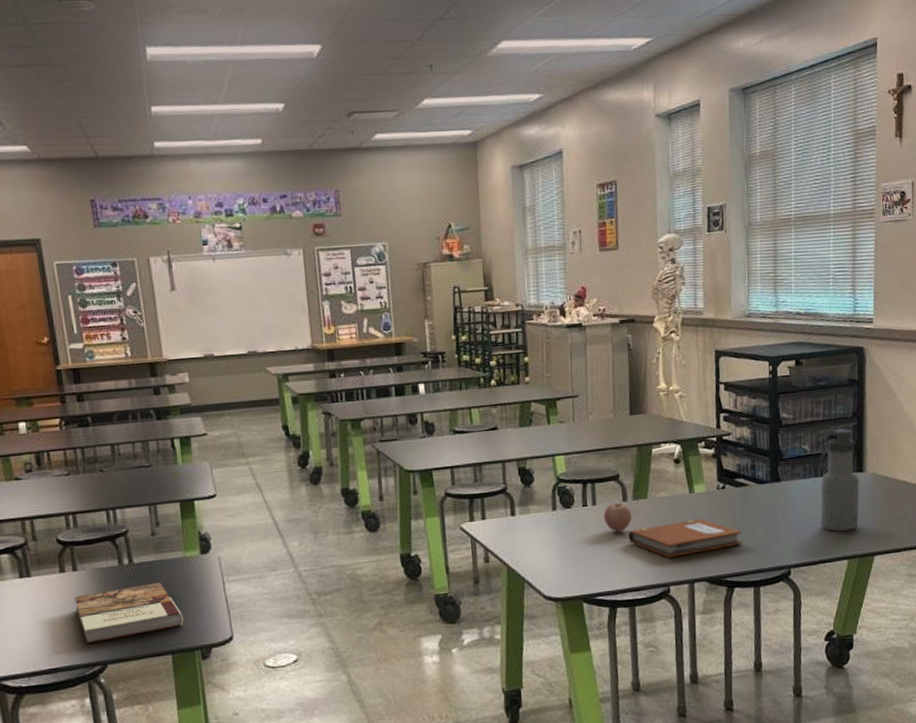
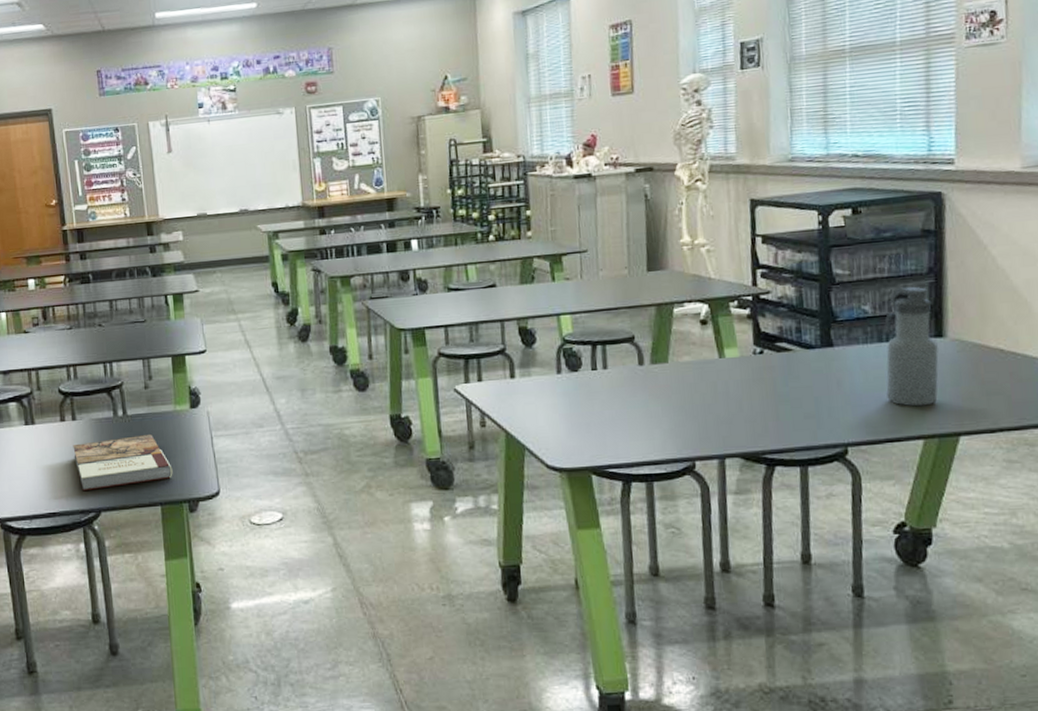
apple: present [604,502,632,532] -> none [616,366,650,399]
notebook: present [628,518,743,558] -> none [644,387,786,430]

